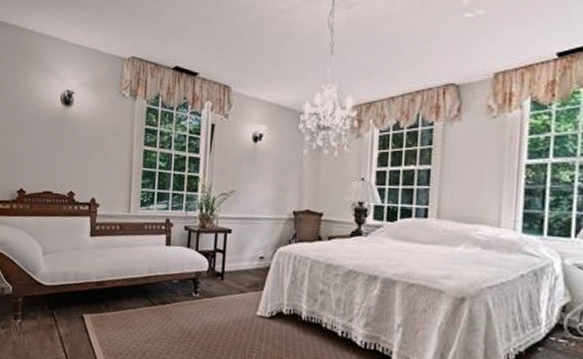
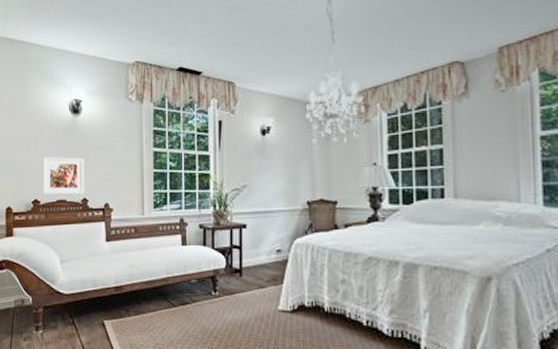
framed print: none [29,146,74,188] -> present [42,156,85,195]

